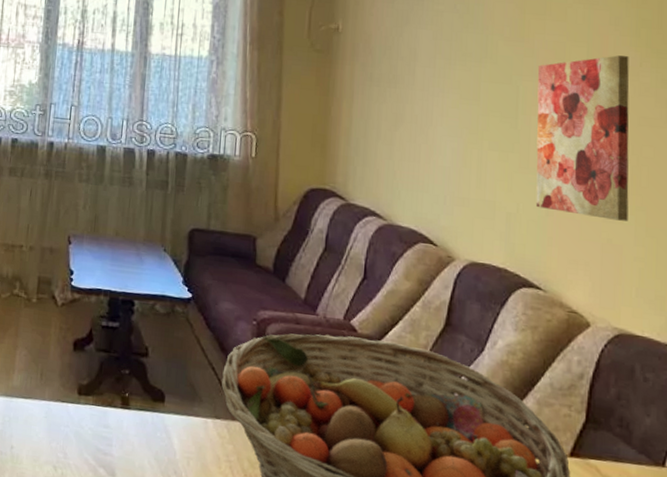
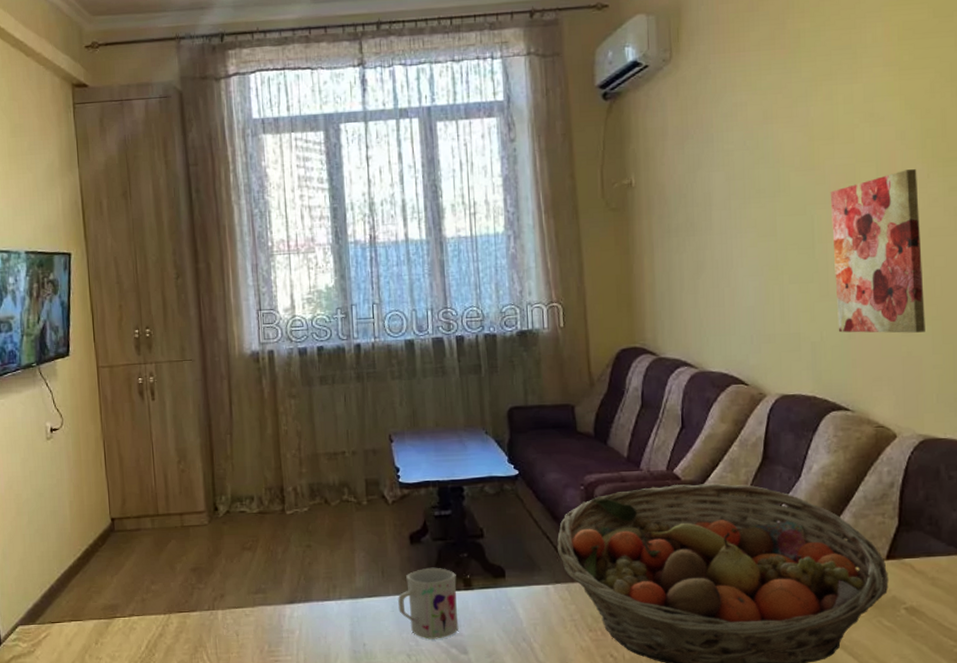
mug: none [52,378,115,456] -> present [398,567,459,640]

